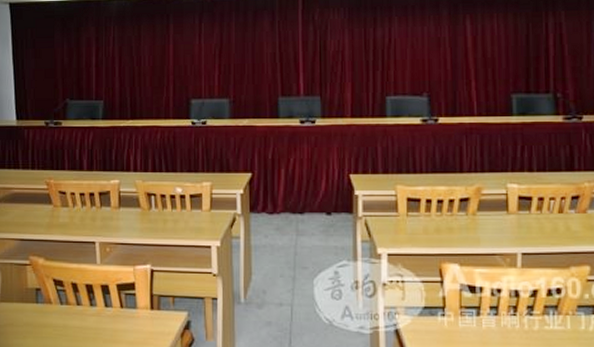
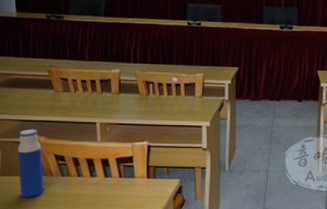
water bottle: none [16,249,43,328] -> present [17,128,44,198]

